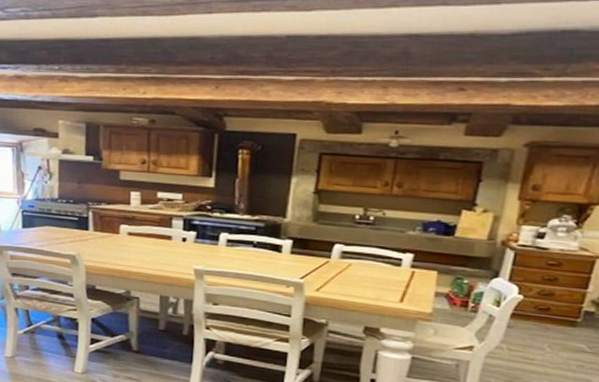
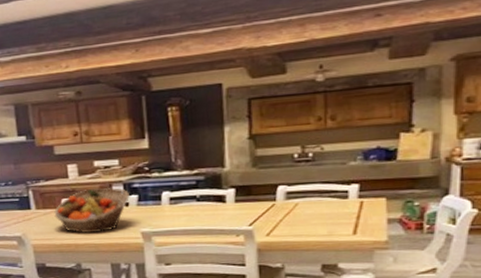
fruit basket: none [111,218,188,264] -> present [54,188,130,234]

